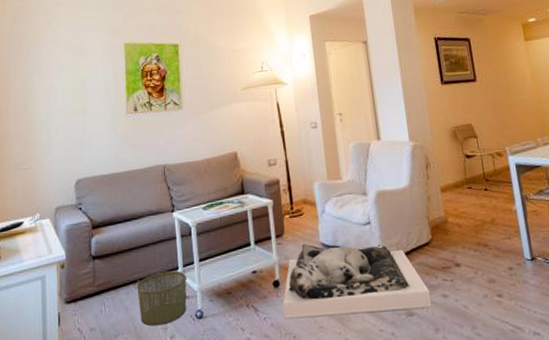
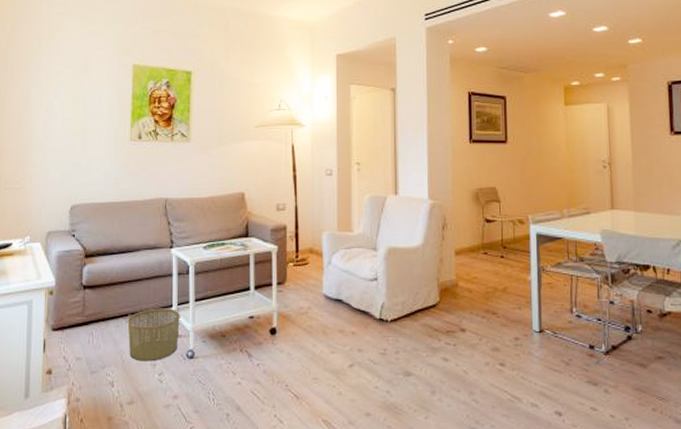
dog bed: present [283,244,432,318] -> none [278,294,432,369]

